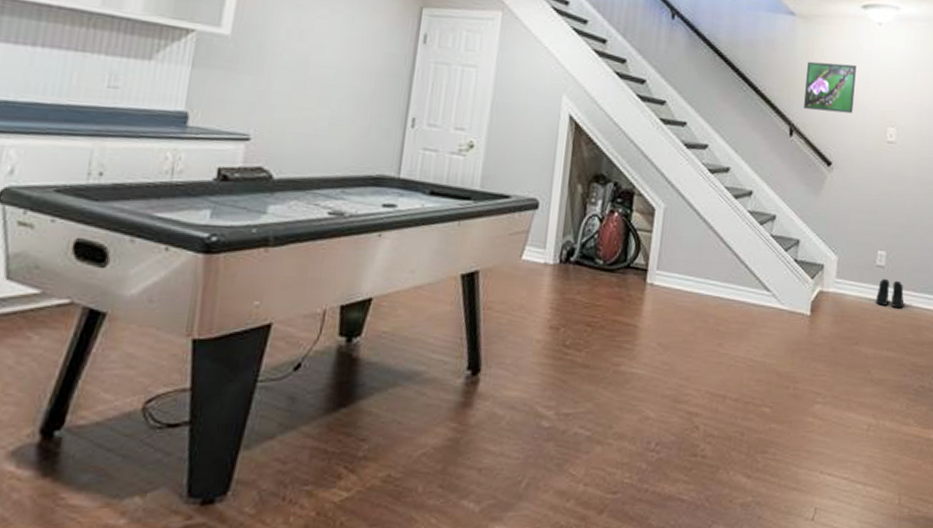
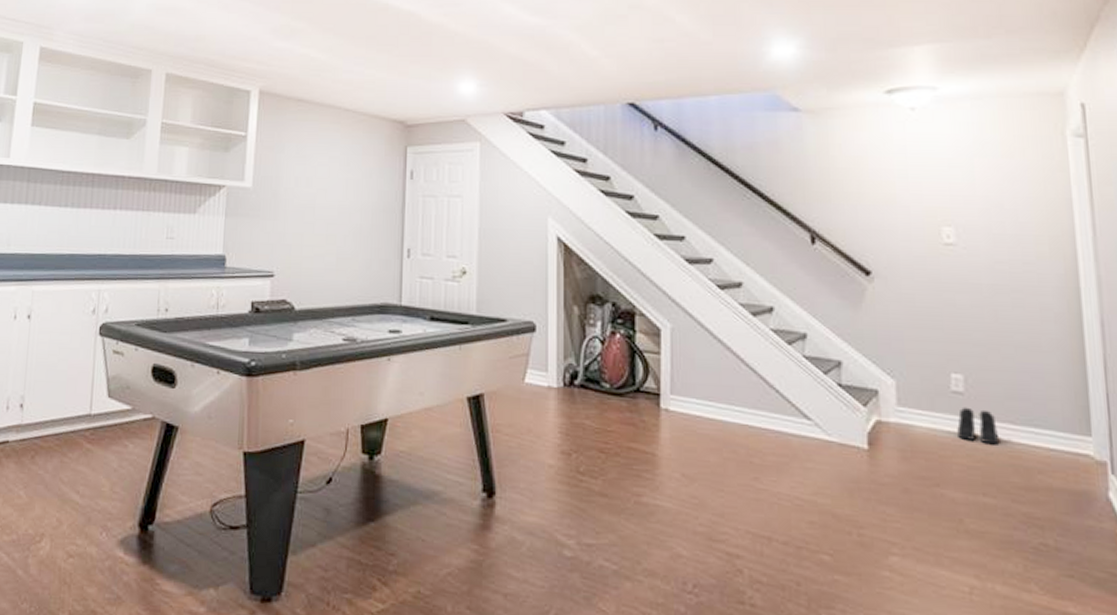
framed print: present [804,61,857,114] -> none [823,159,891,214]

